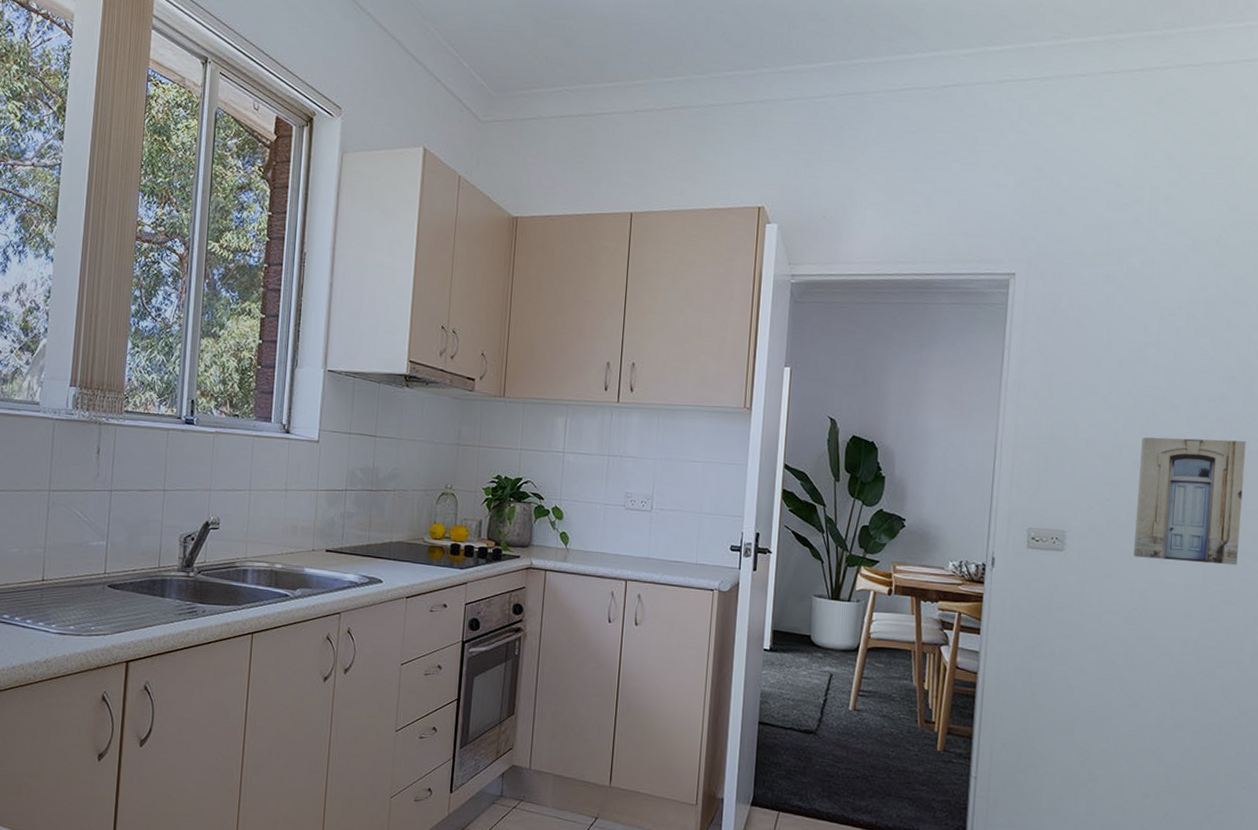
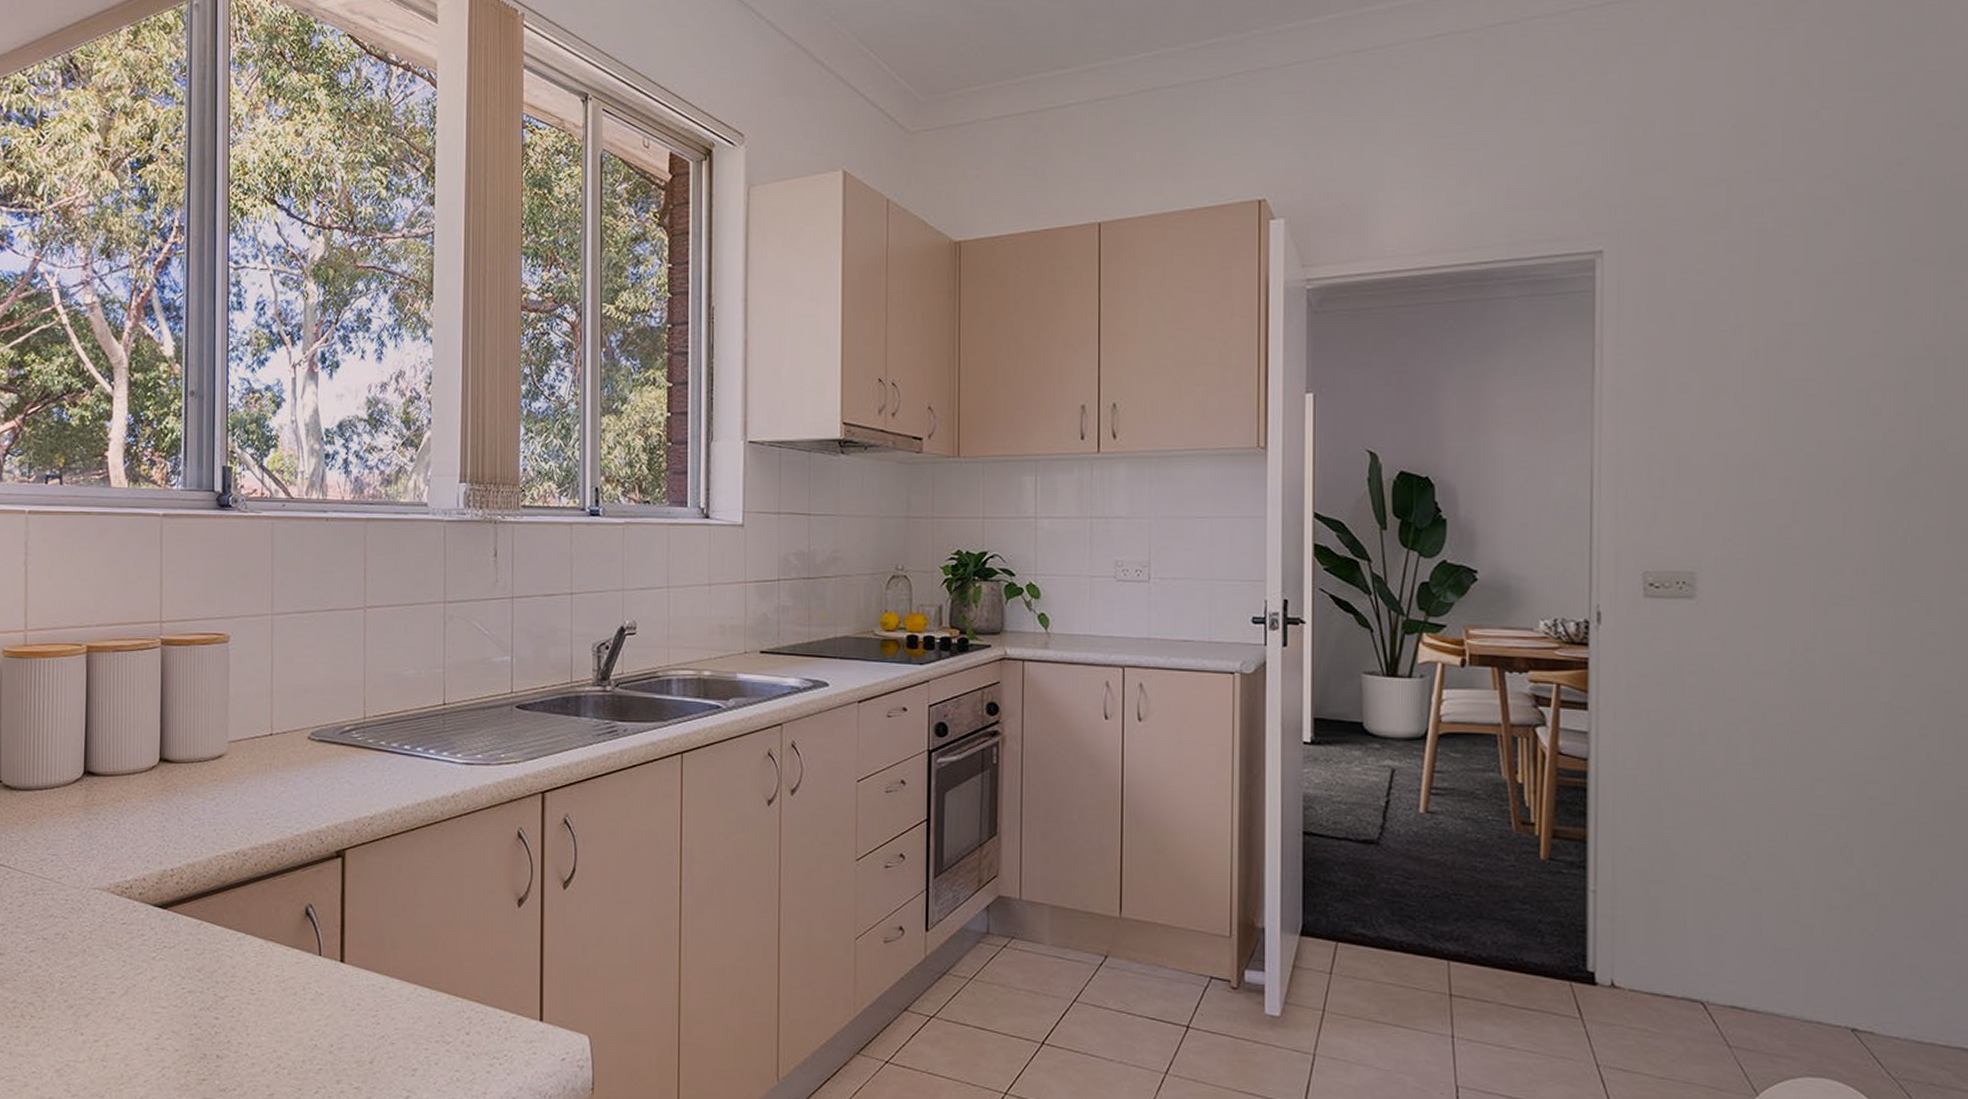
wall art: present [1133,437,1246,566] -> none [1792,440,1942,603]

